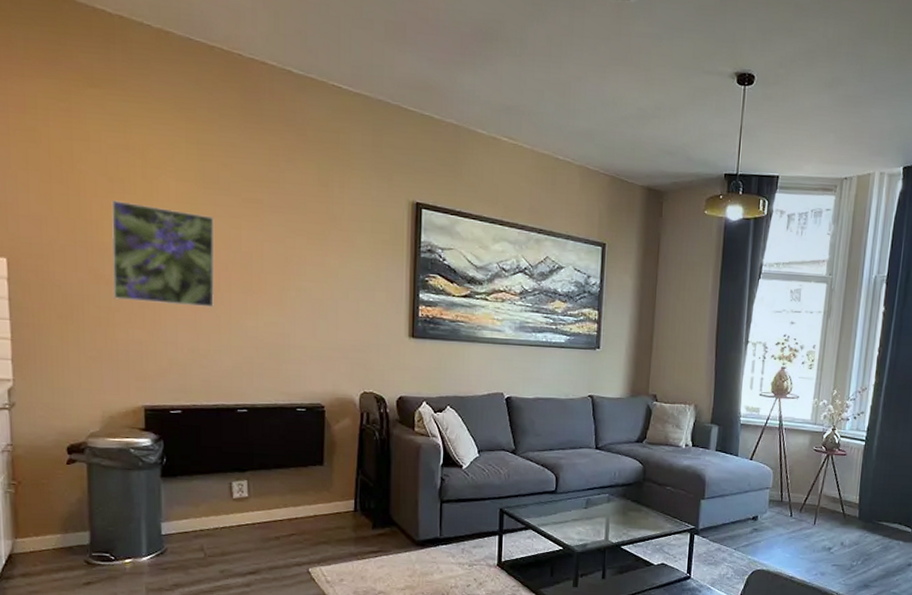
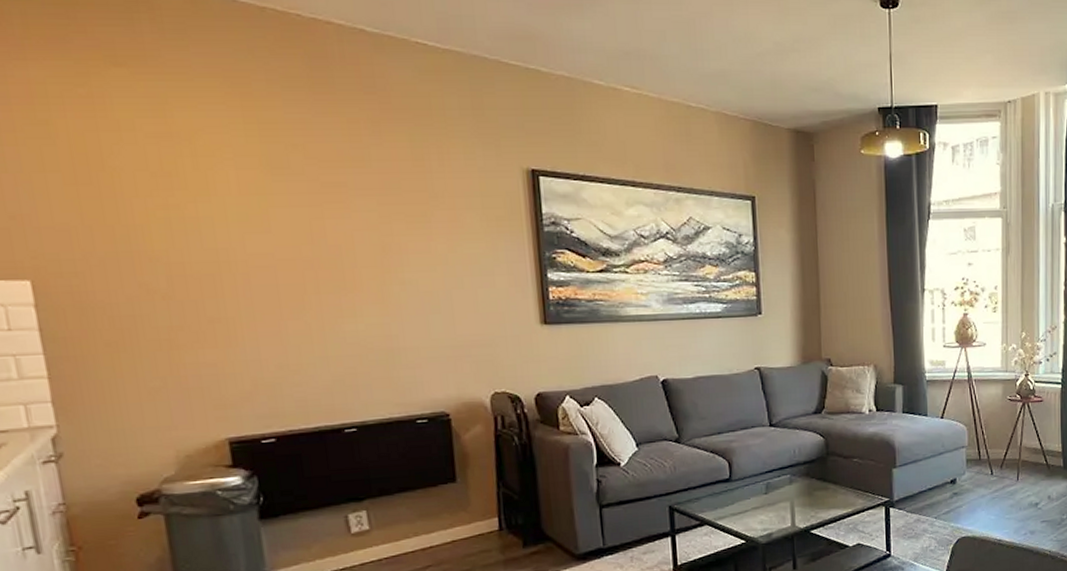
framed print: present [111,200,215,308] -> none [157,199,301,317]

